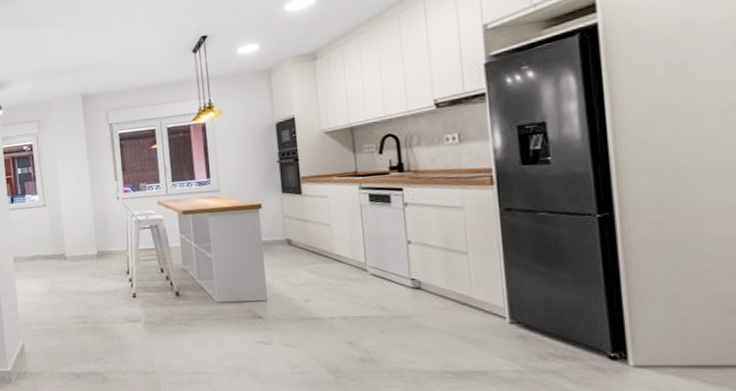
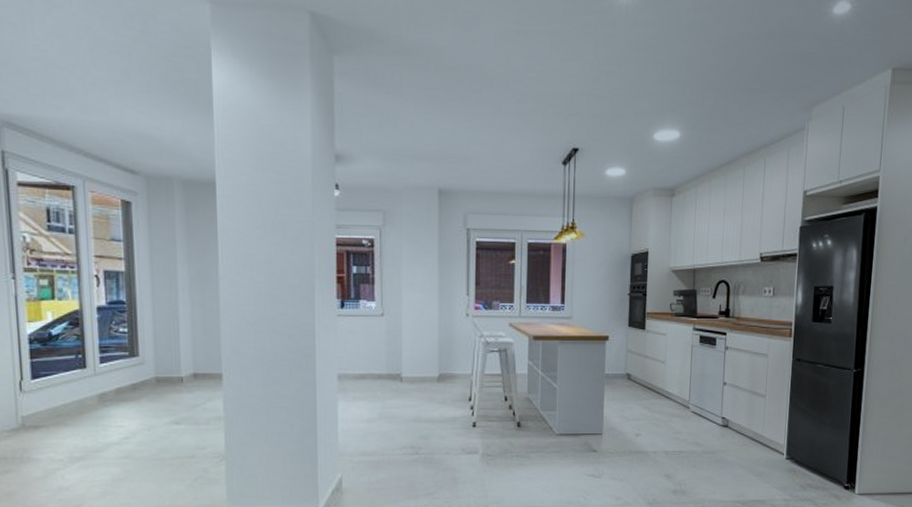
coffee maker: none [327,146,364,178] -> present [670,288,698,317]

